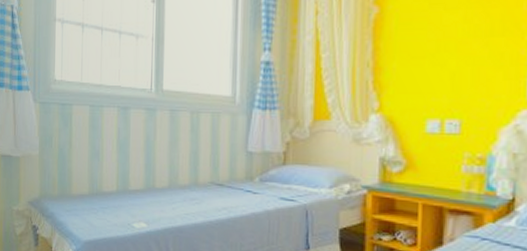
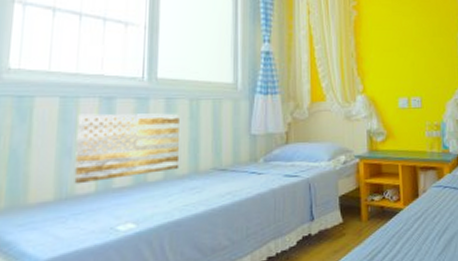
wall art: none [101,121,183,183] -> present [74,113,180,185]

